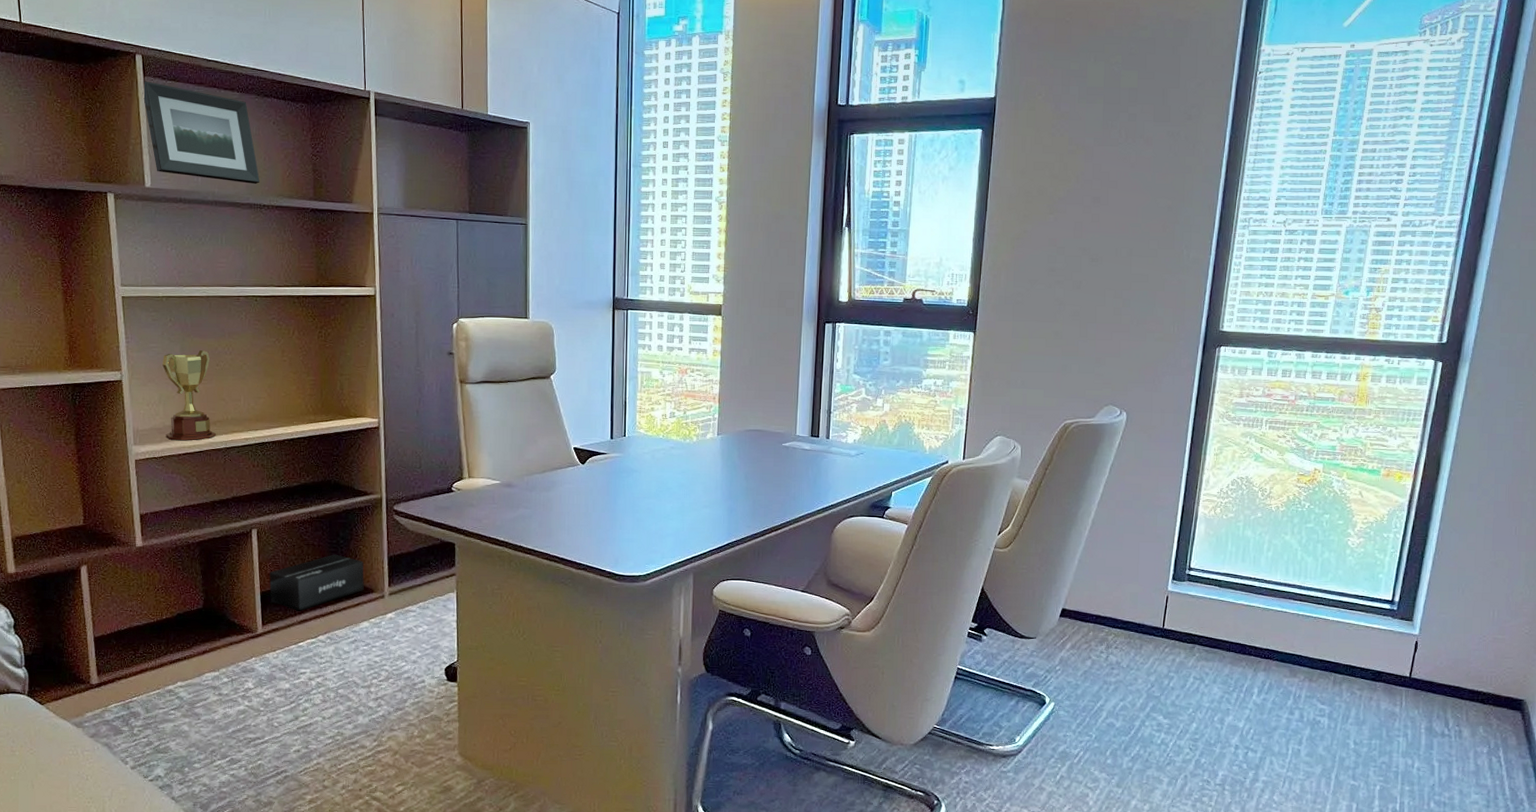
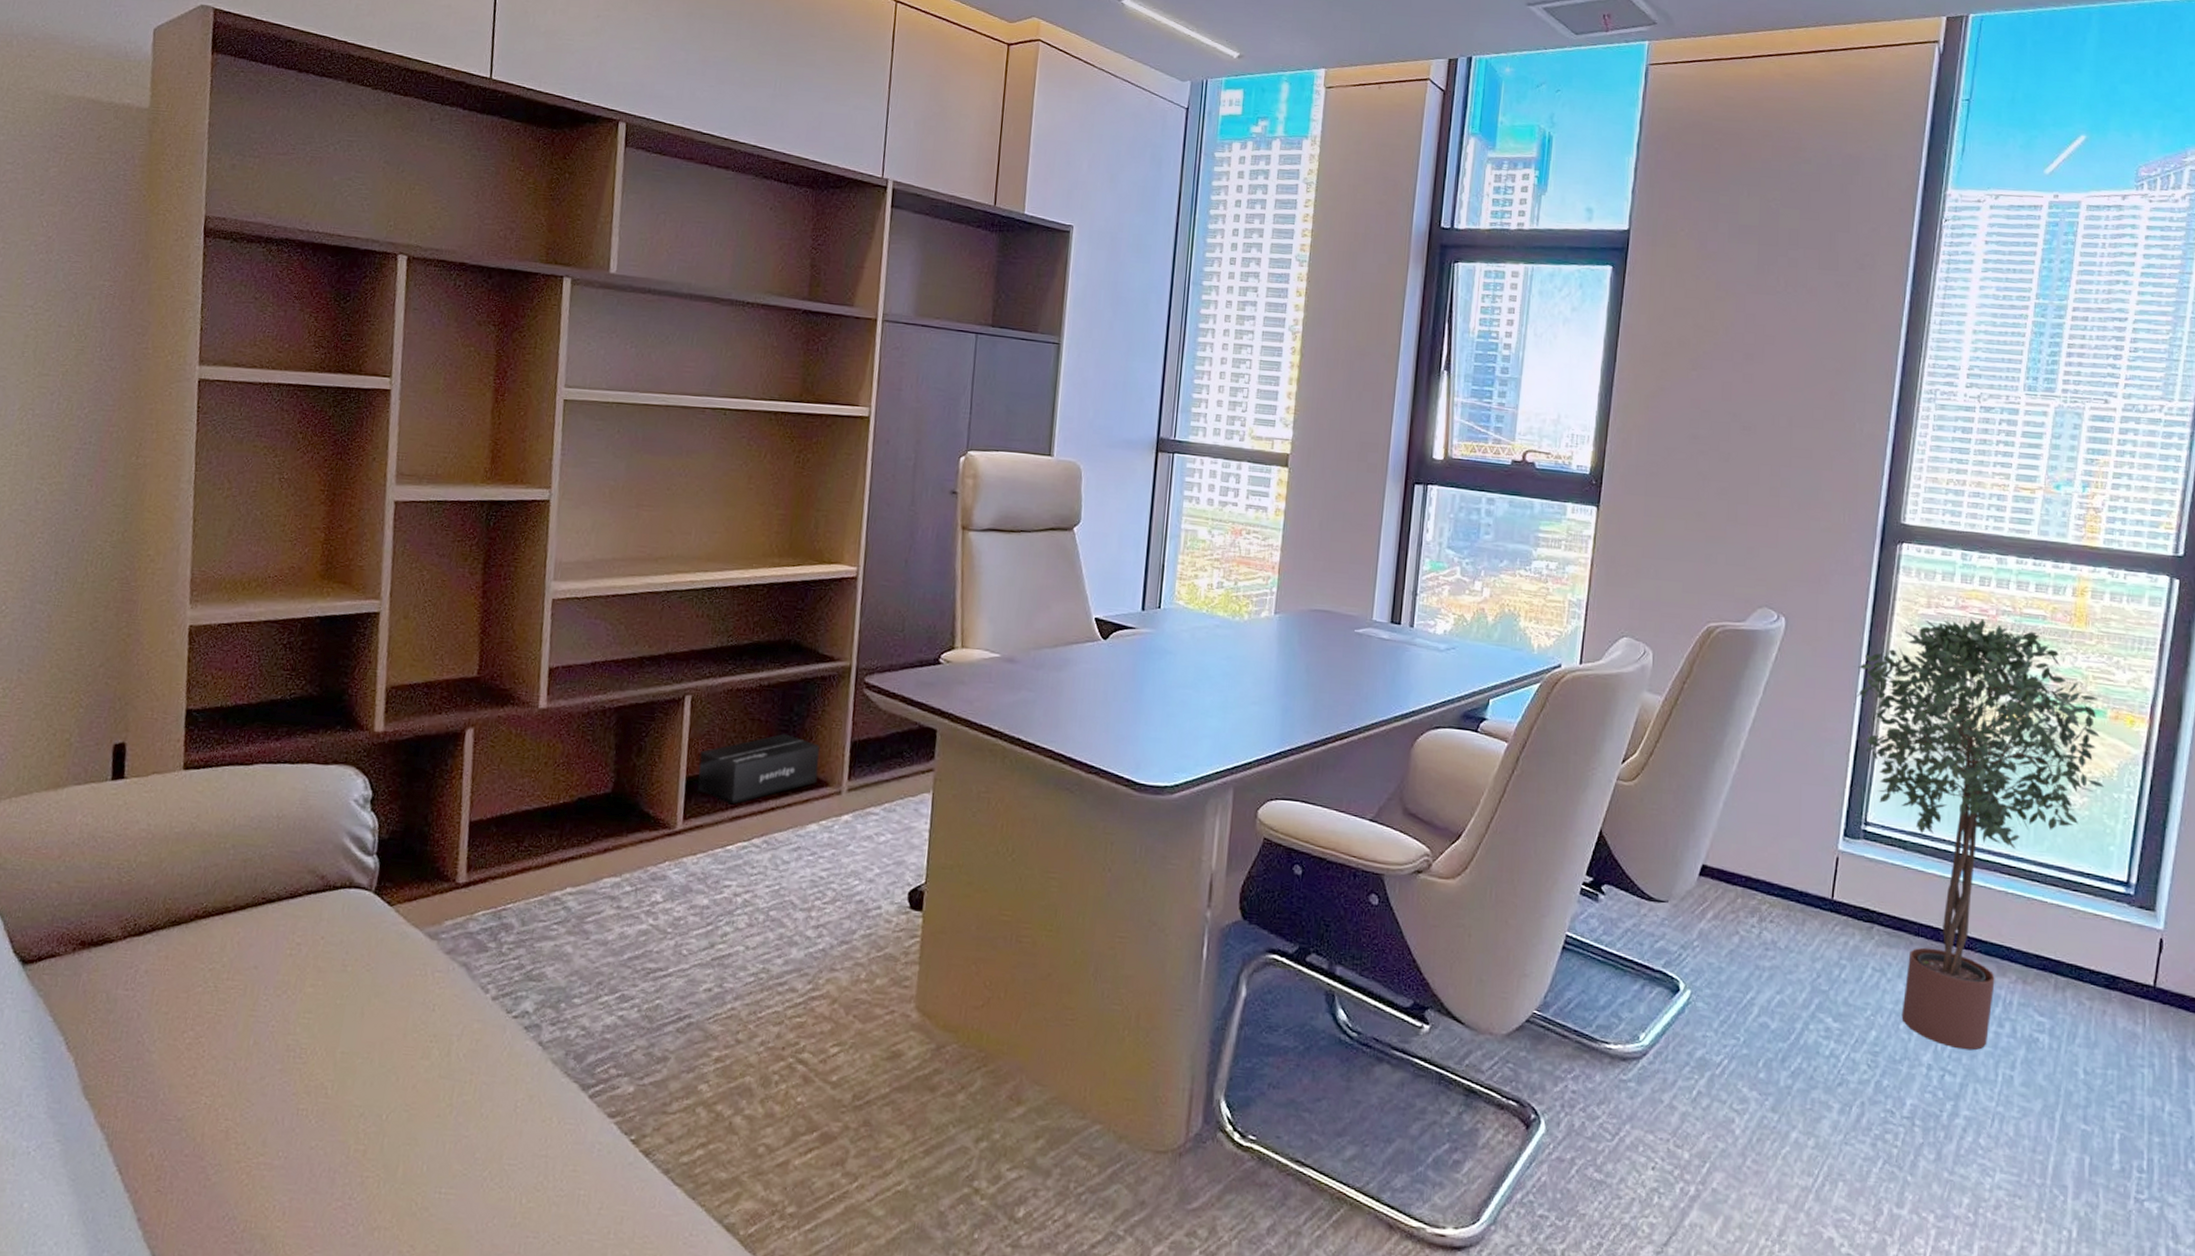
picture frame: present [142,81,260,184] -> none [621,152,747,277]
trophy: present [162,350,216,441] -> none [594,470,660,580]
potted tree: none [1182,404,1377,733] -> present [1855,619,2105,1051]

